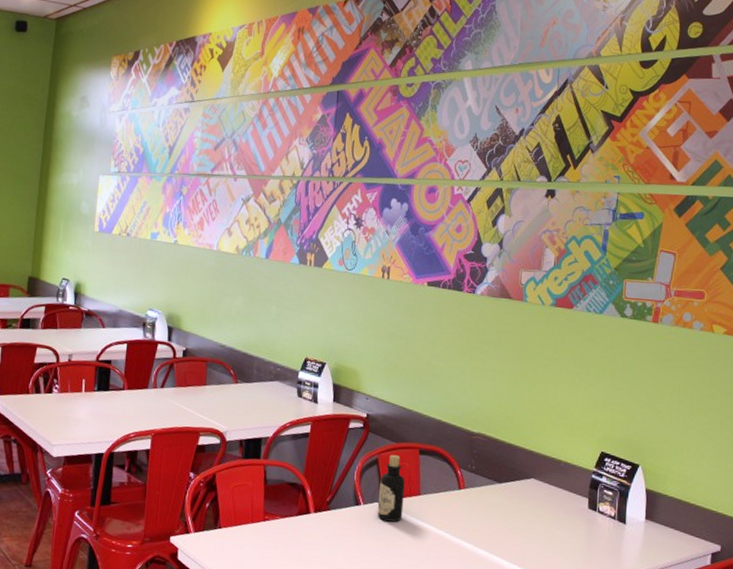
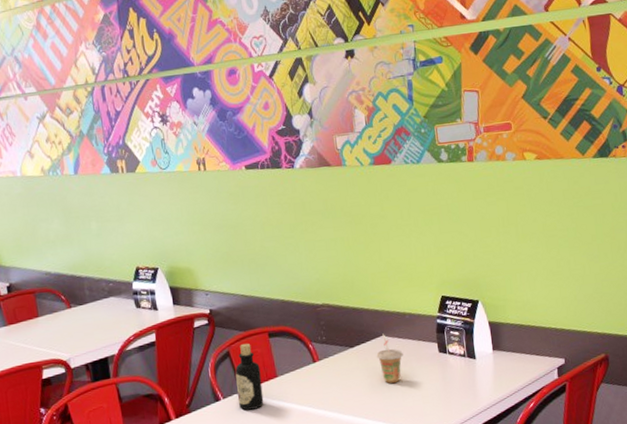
beverage cup: none [523,476,551,530] -> present [376,333,403,384]

